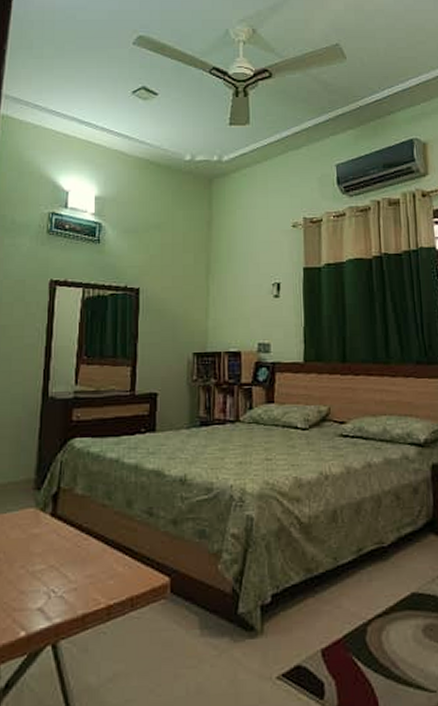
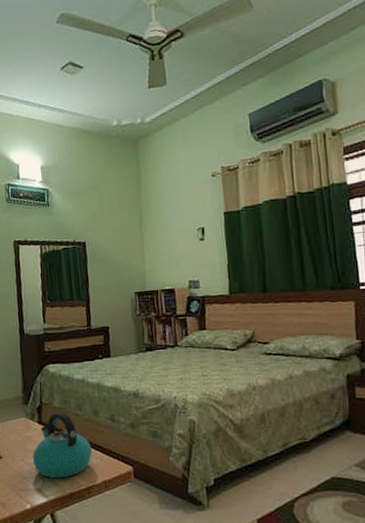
kettle: none [37,501,120,594] -> present [32,411,93,479]

